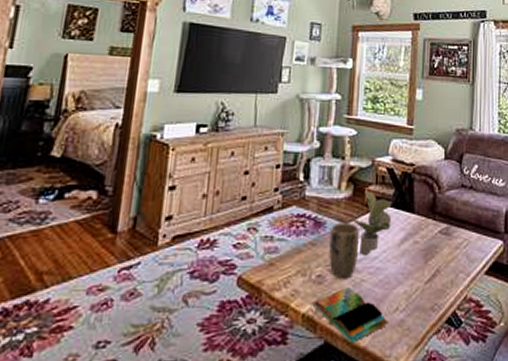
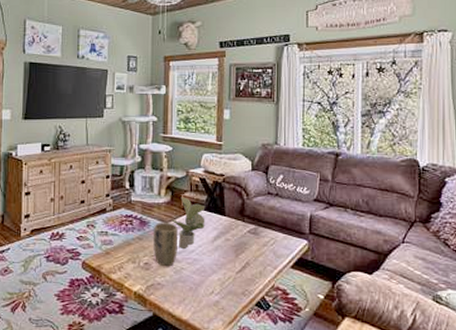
book: present [312,287,389,344] -> none [142,273,206,317]

